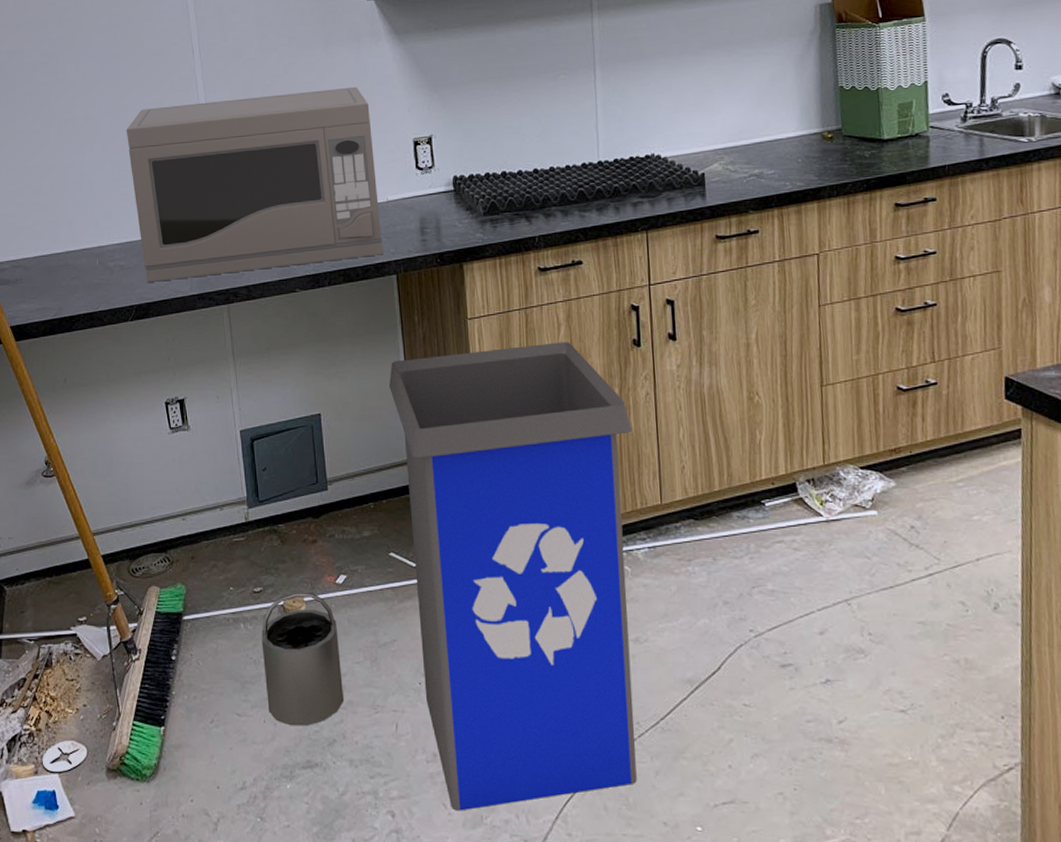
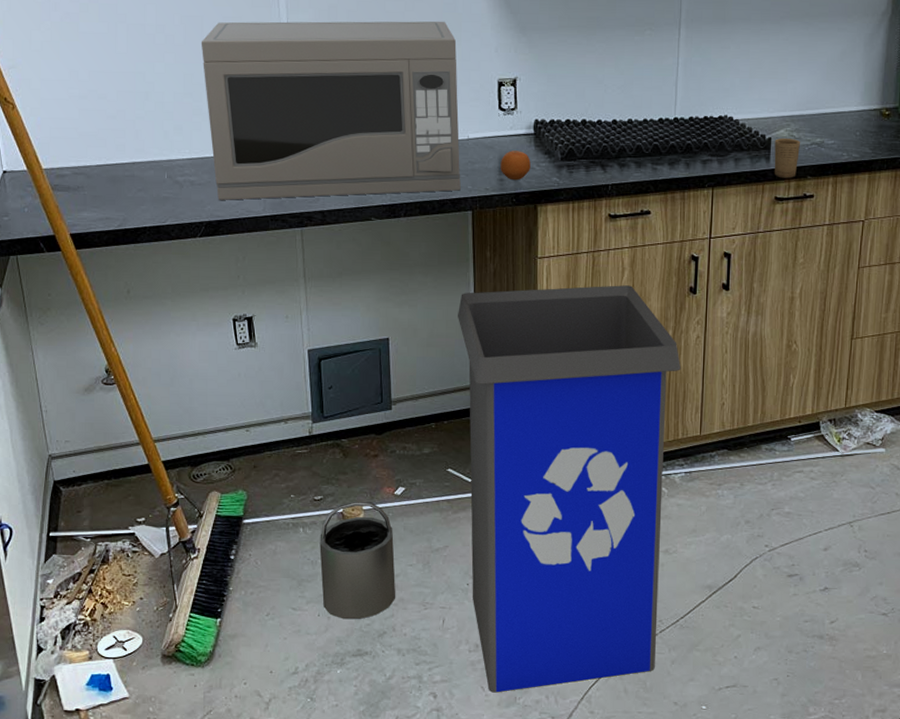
fruit: none [422,209,453,240] -> present [500,150,531,181]
cup: none [709,171,738,215] -> present [774,137,801,179]

